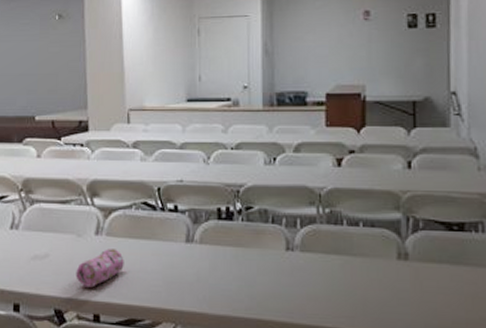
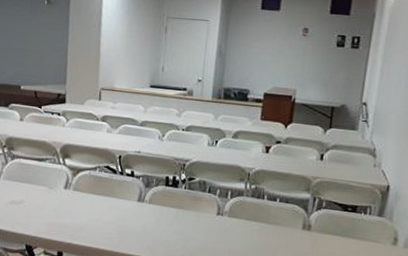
pencil case: present [76,249,124,288] -> none [45,201,87,231]

